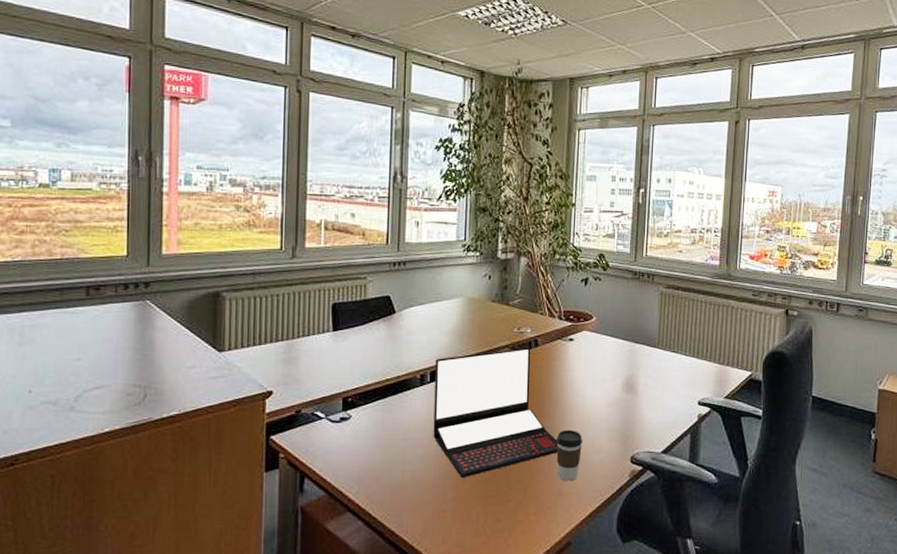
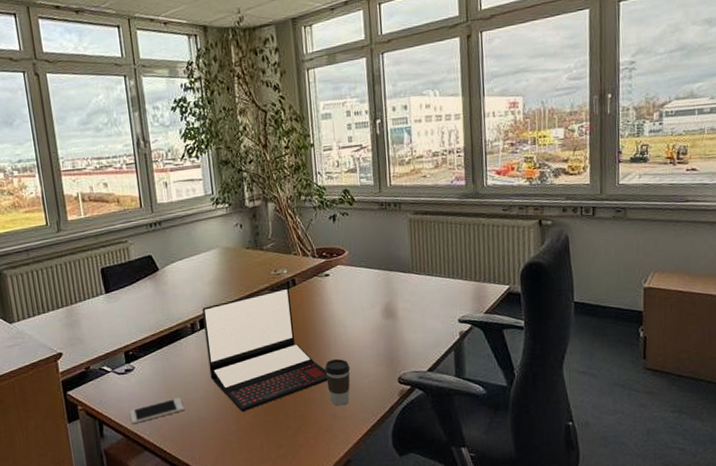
cell phone: none [337,454,399,480] -> present [130,397,184,424]

